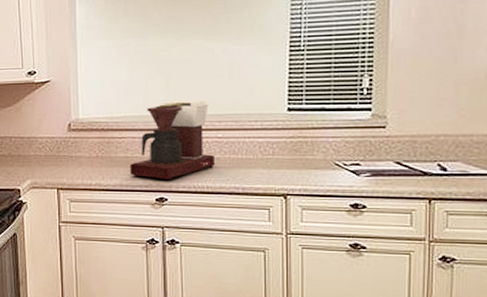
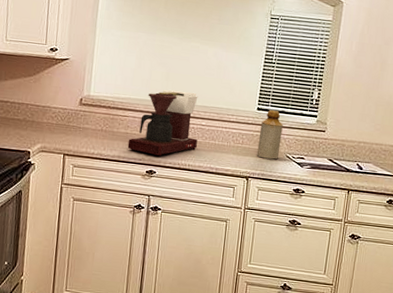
bottle: none [294,109,325,170] -> present [256,110,283,160]

